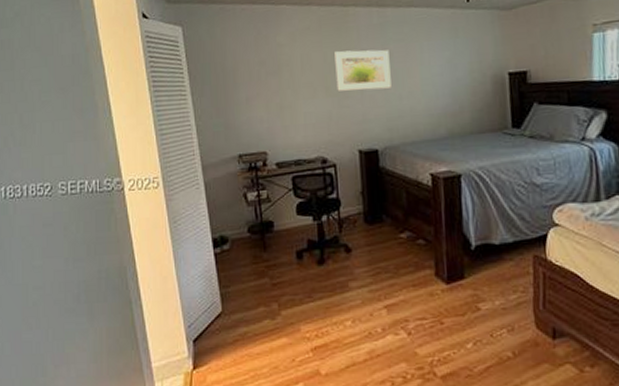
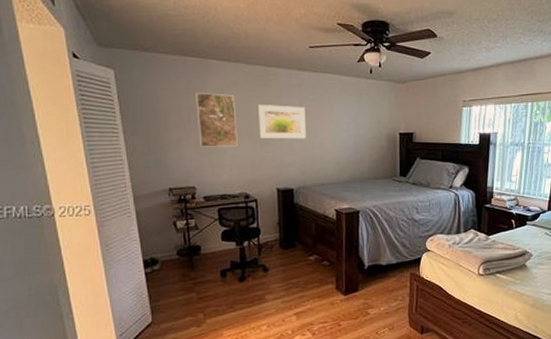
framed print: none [265,42,313,106] -> present [196,93,238,147]

